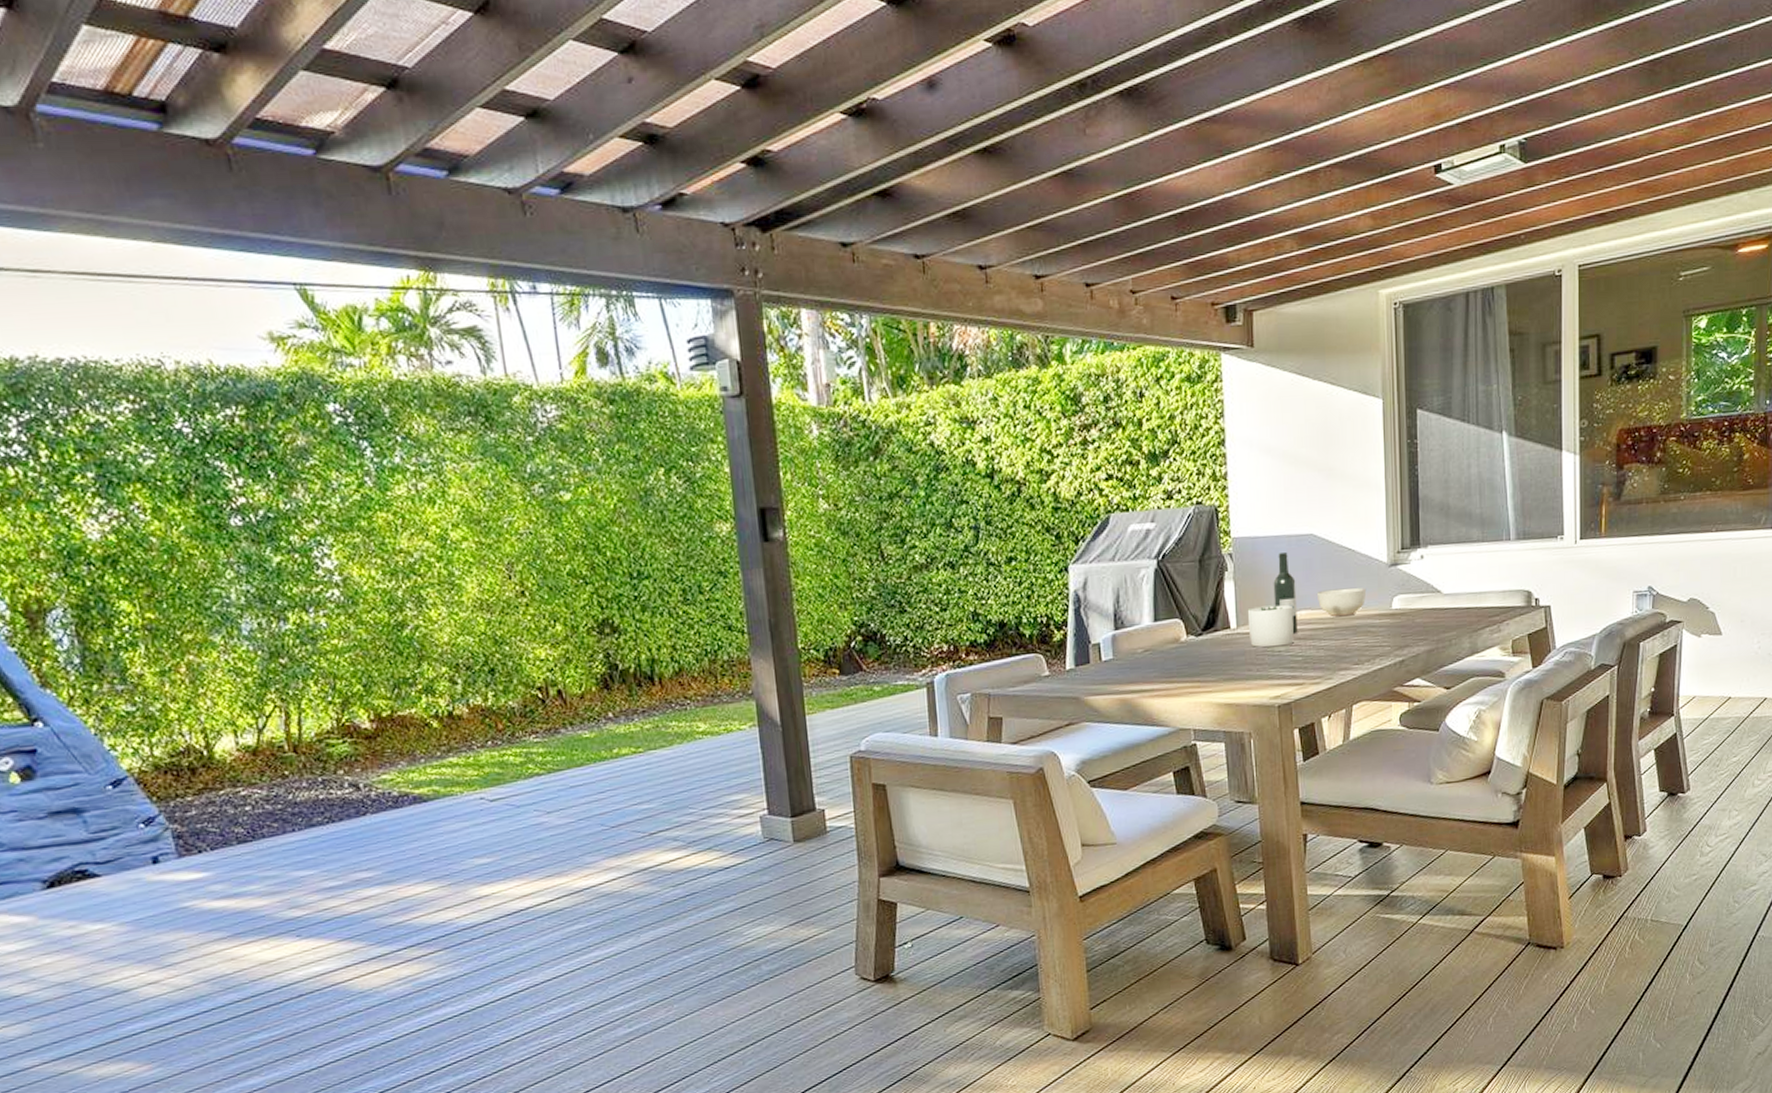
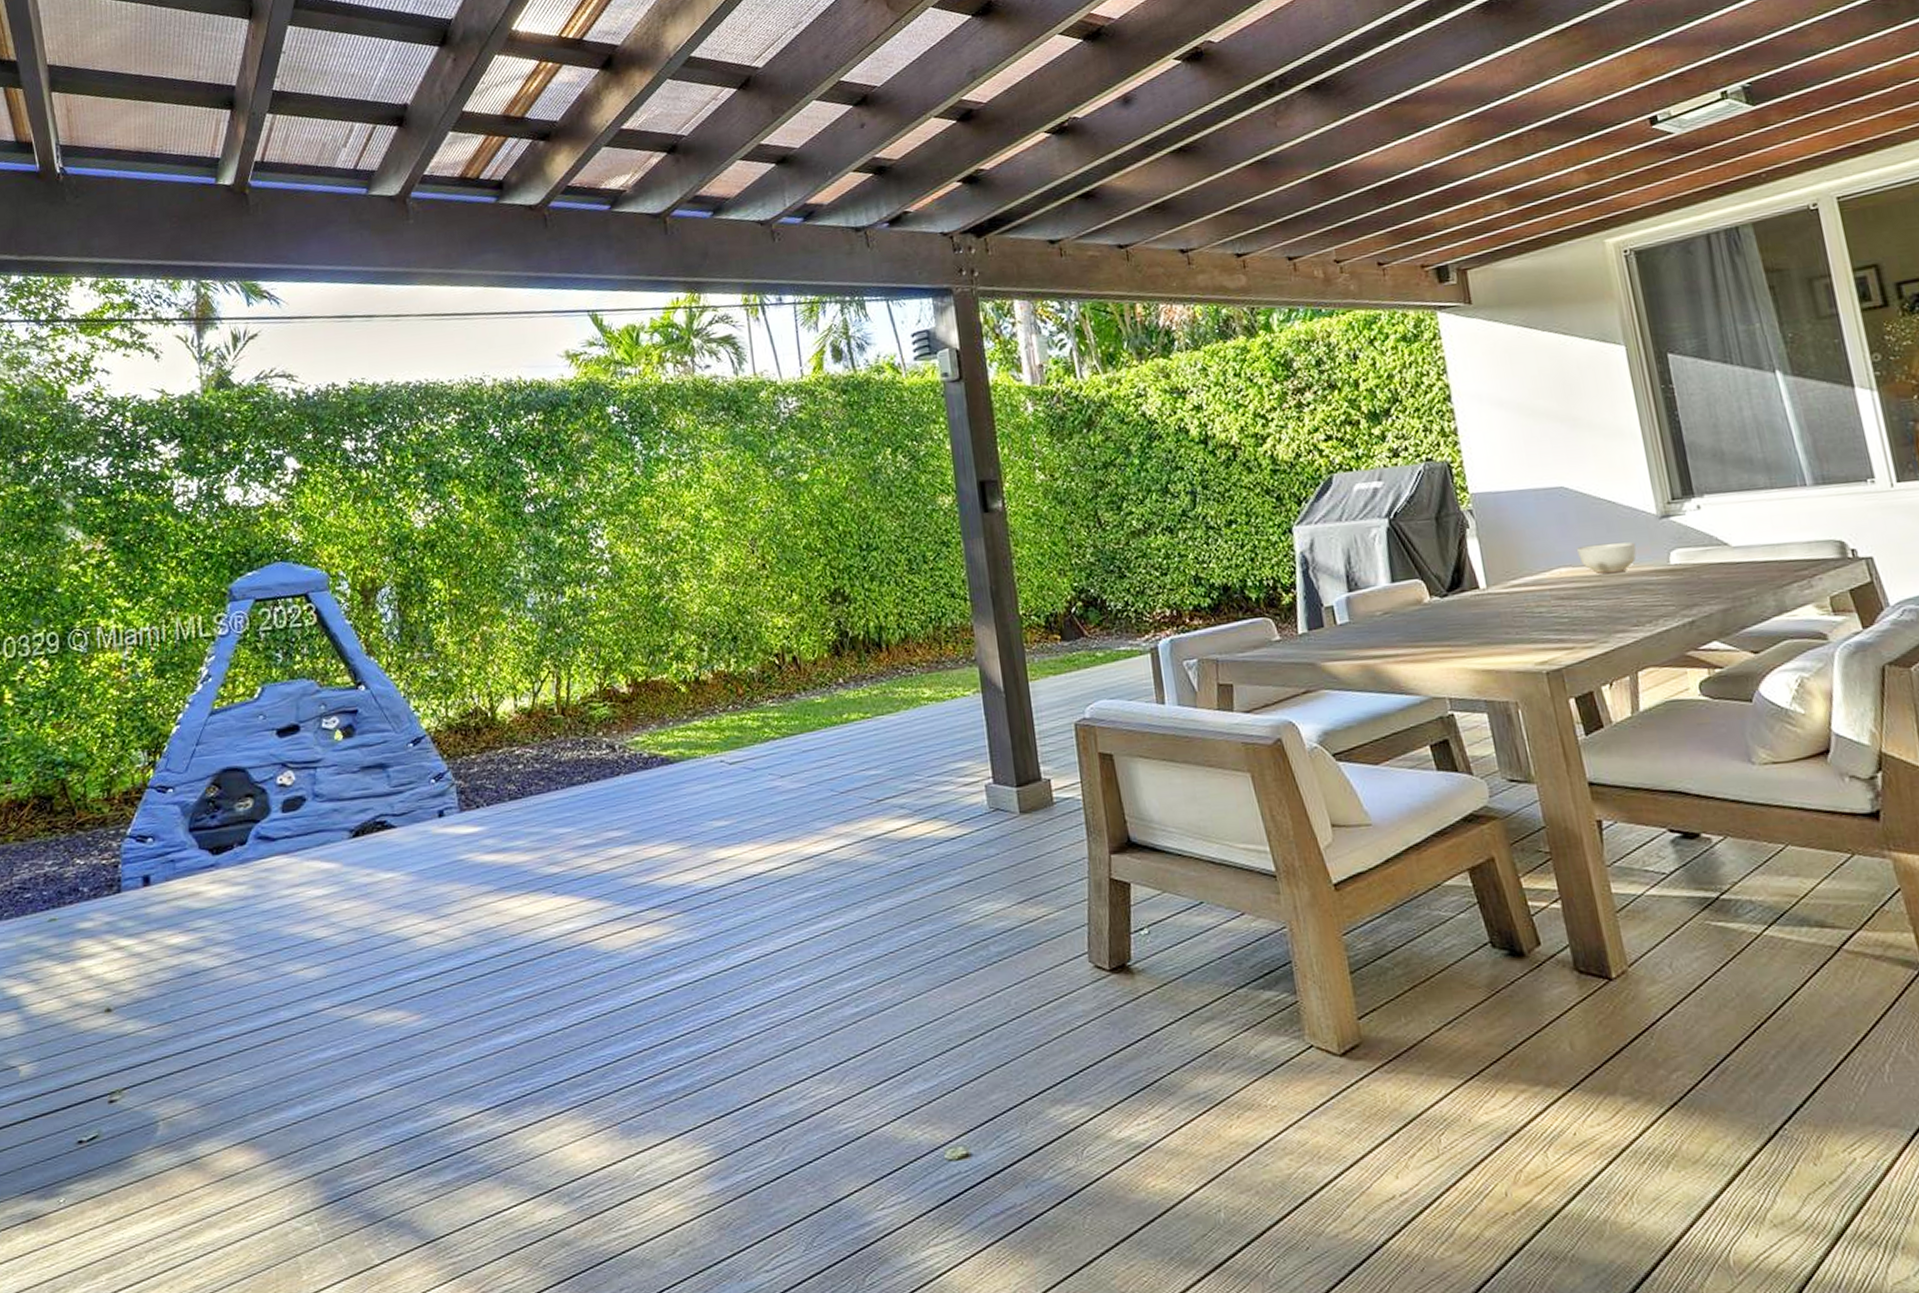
planter: present [1247,605,1295,648] -> none [1497,562,1556,609]
wine bottle: present [1273,553,1298,635] -> none [1523,507,1560,594]

